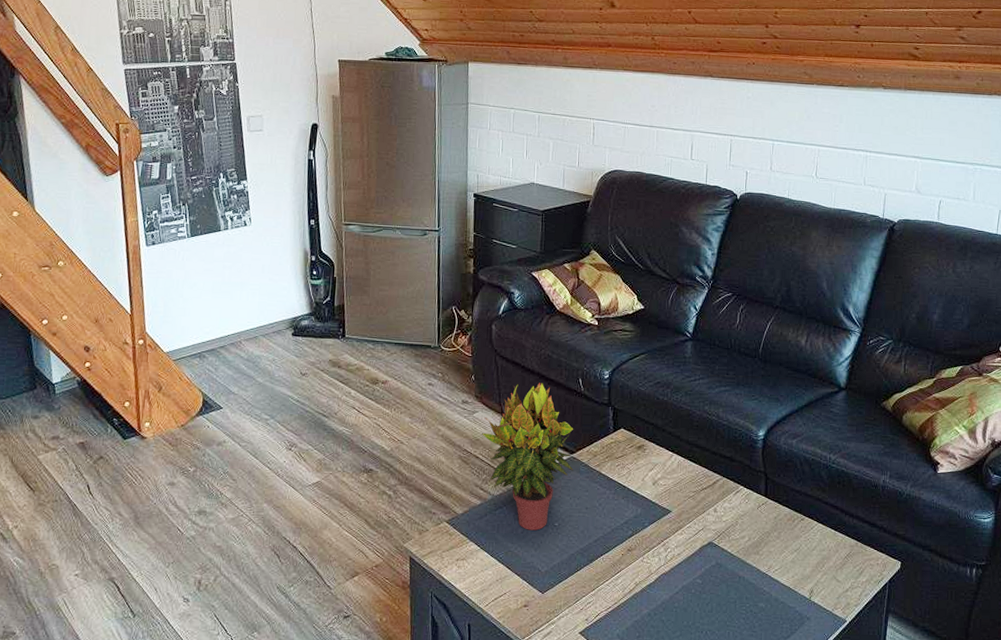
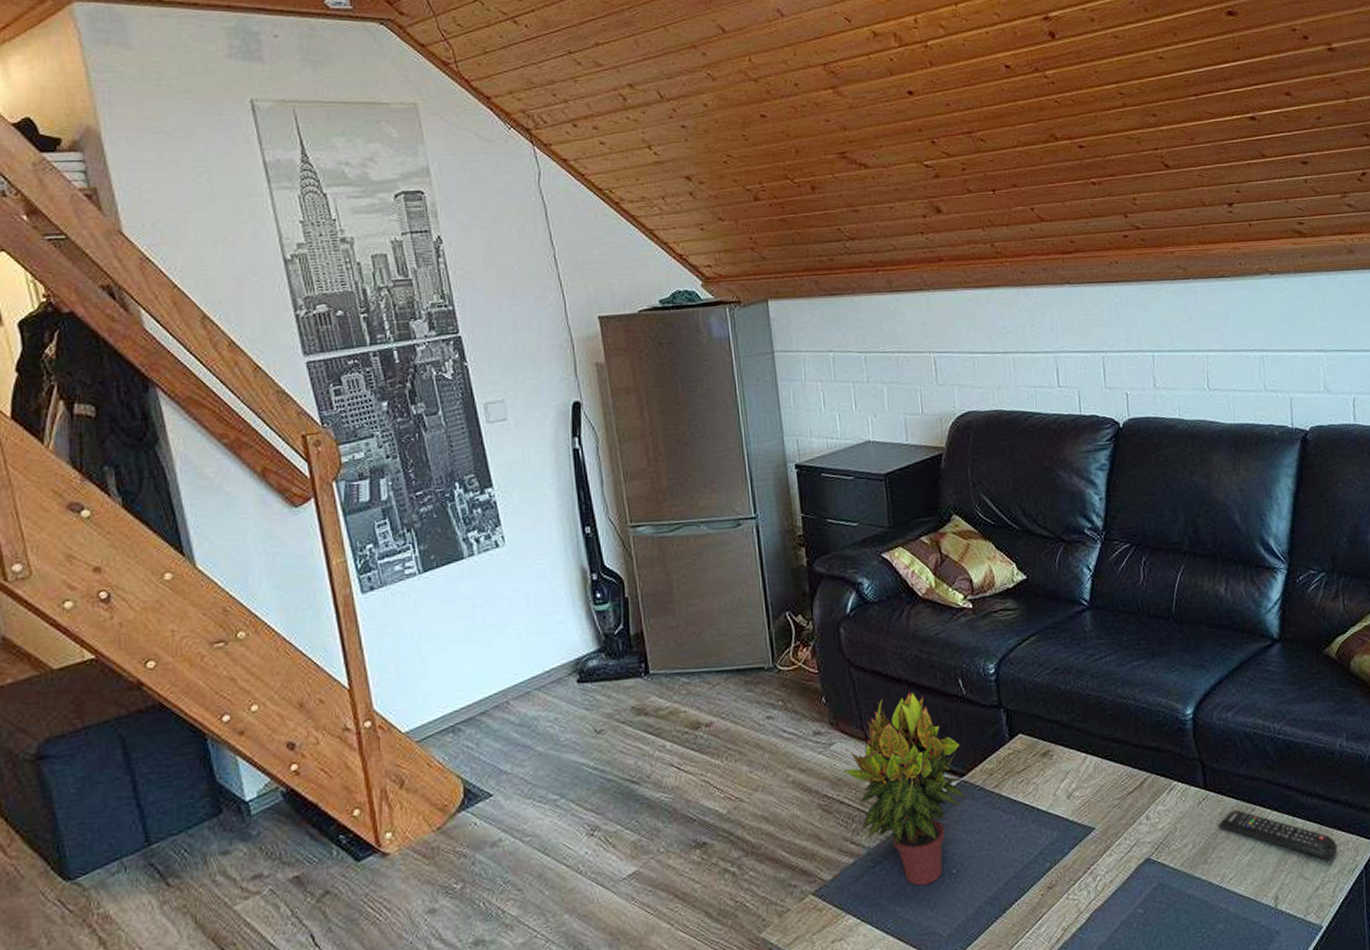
remote control: none [772,517,869,570] -> present [1218,809,1338,861]

